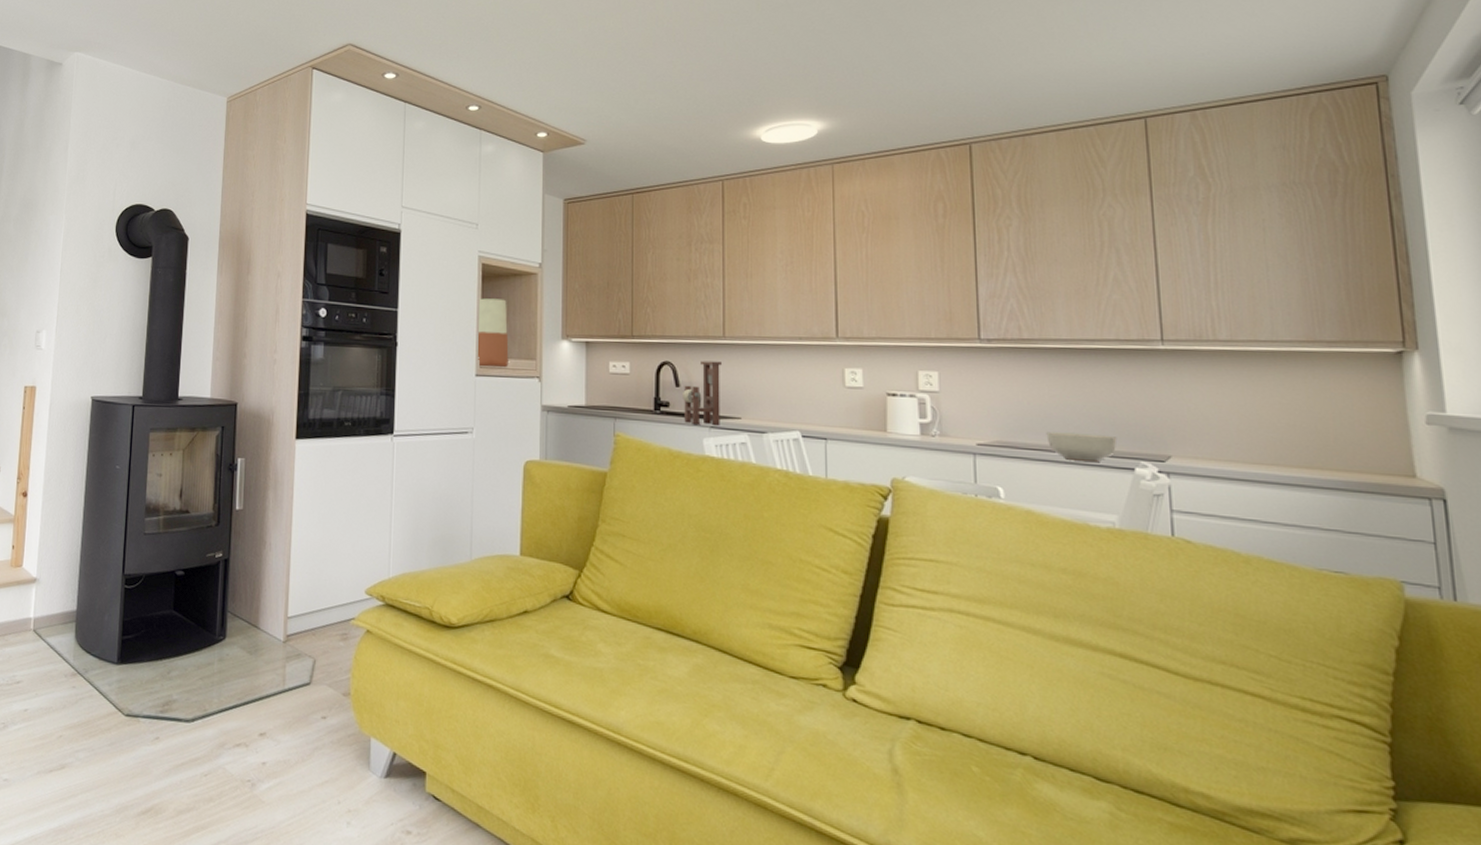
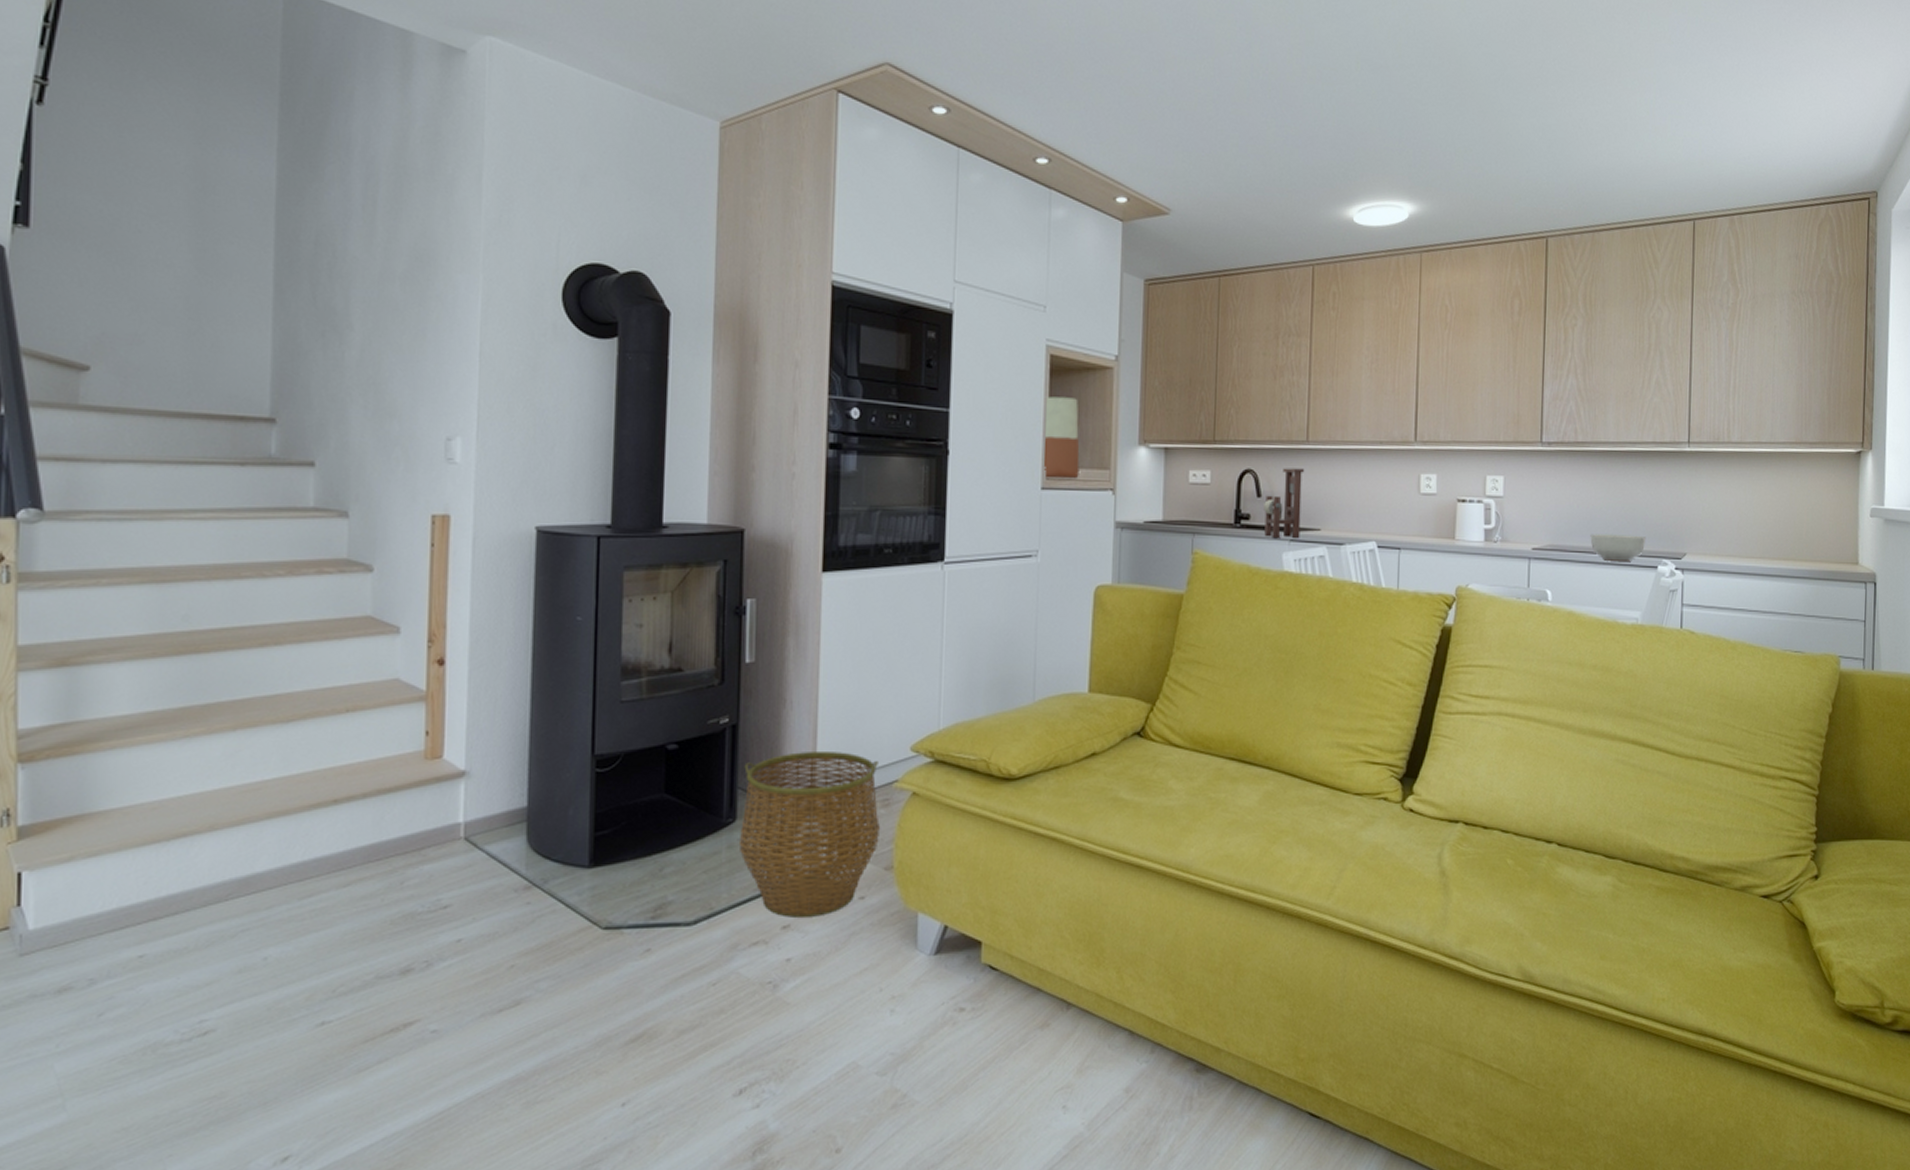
basket: none [227,586,340,729] -> present [738,752,881,918]

